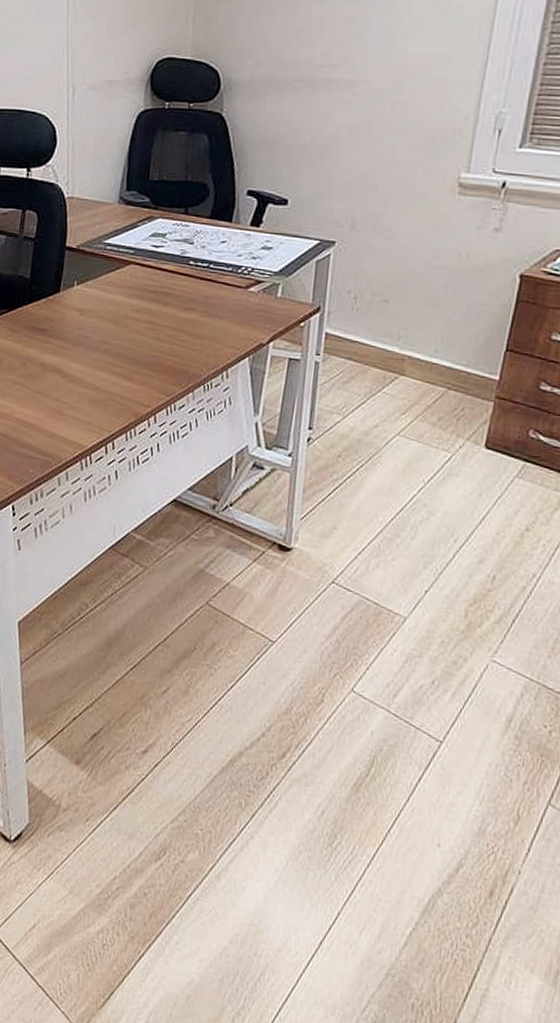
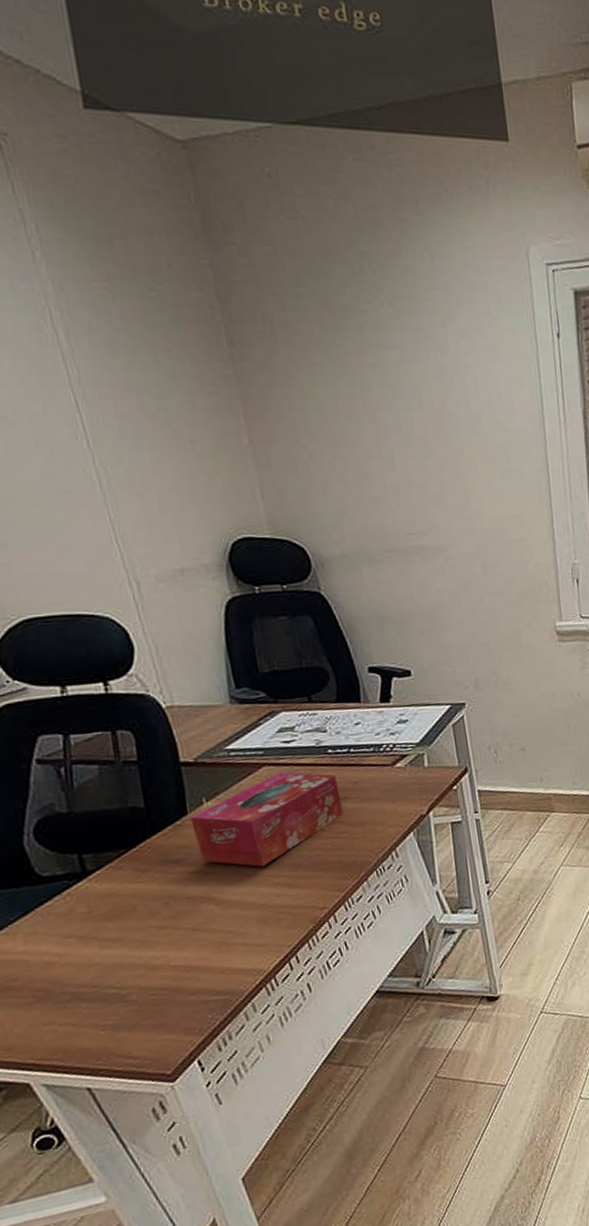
tissue box: none [60,273,191,354] -> present [190,772,343,867]

